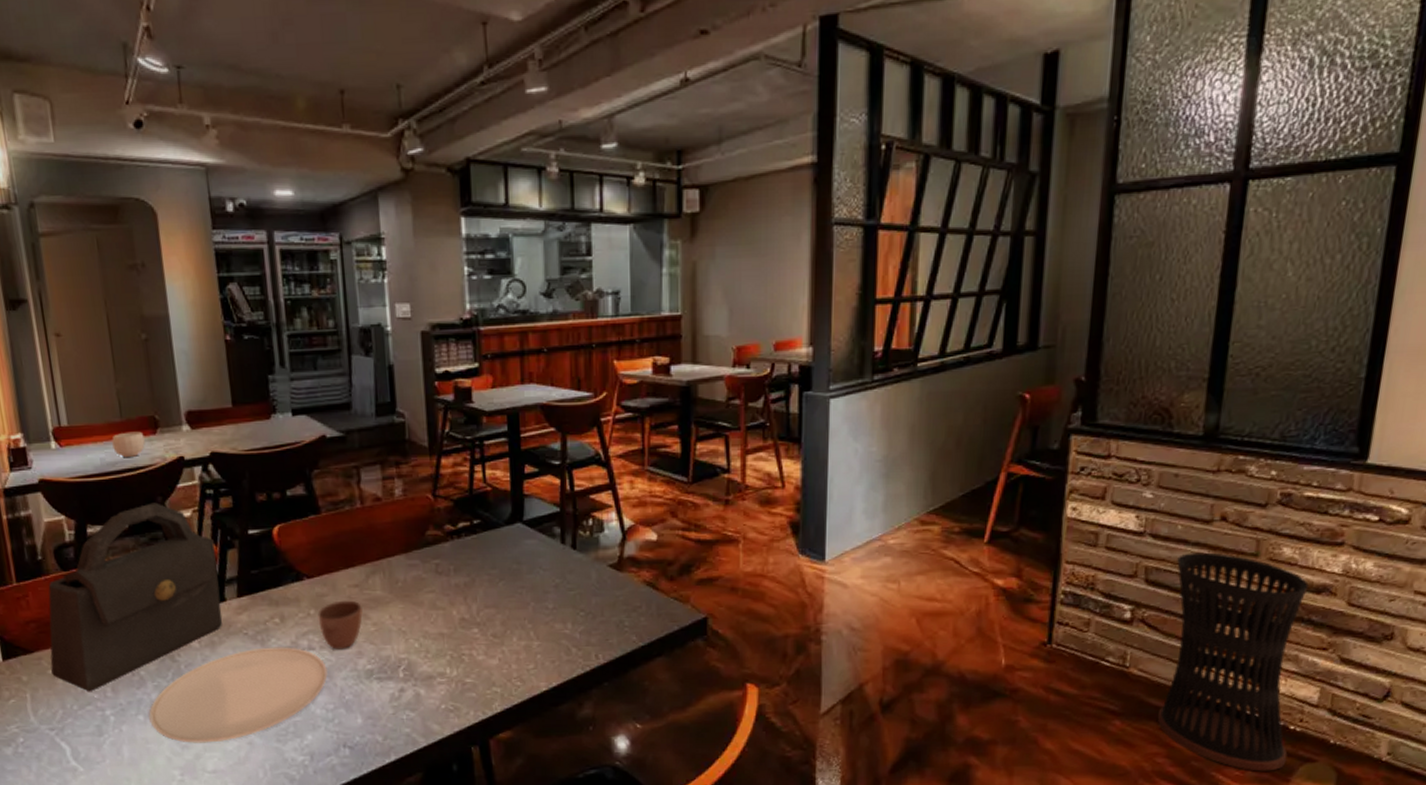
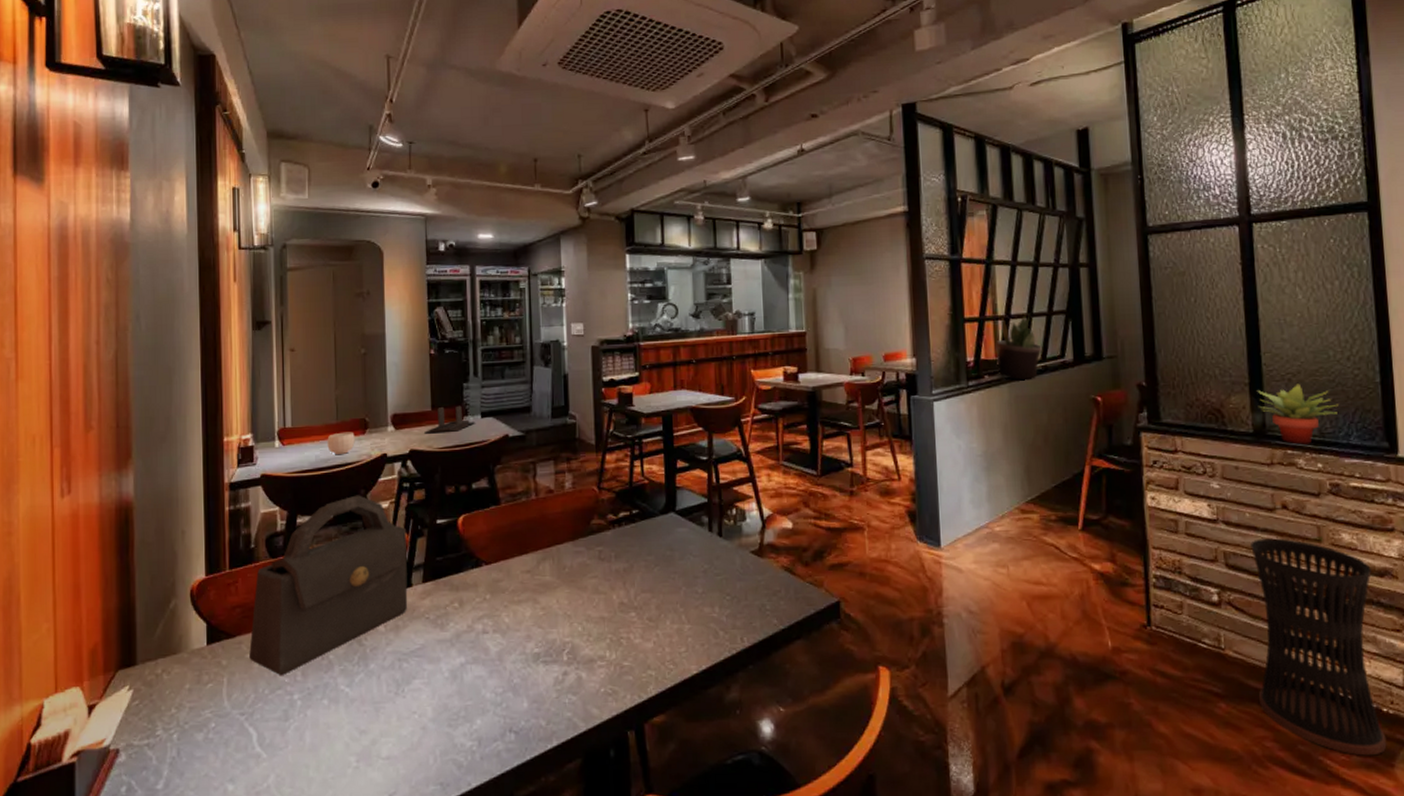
plate: present [149,647,329,743] -> none [333,631,500,728]
napkin holder: none [226,401,285,434] -> present [424,405,475,434]
cup: present [317,600,363,650] -> none [493,585,533,633]
planter: none [909,295,966,375] -> present [997,315,1042,381]
succulent plant: none [1214,379,1311,449] -> present [1257,383,1340,445]

